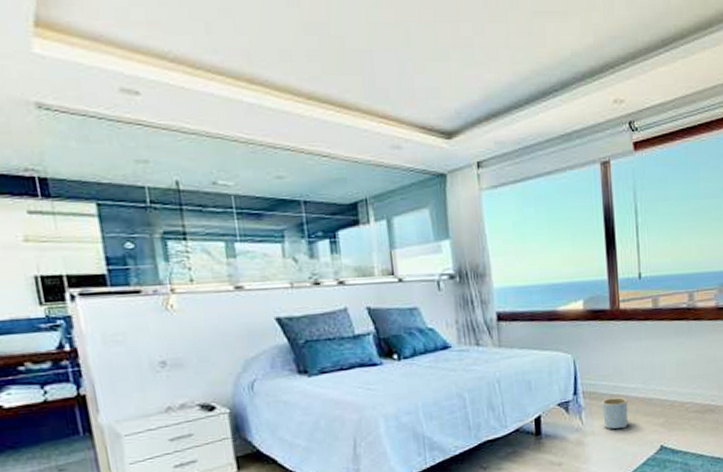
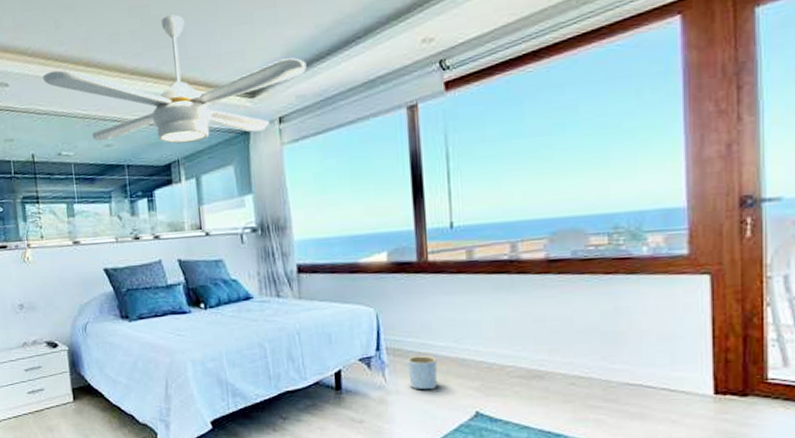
ceiling fan: none [188,39,505,181] -> present [42,14,307,144]

